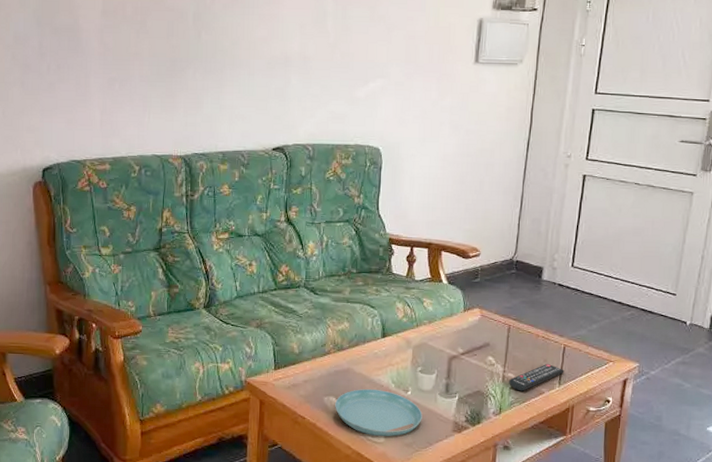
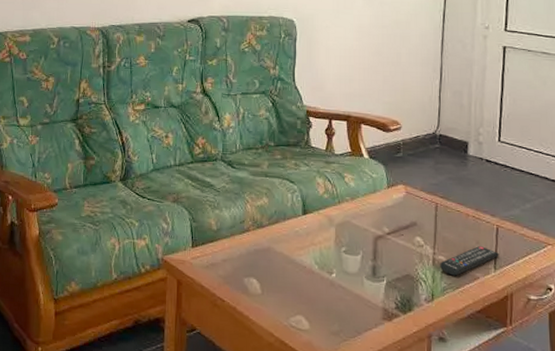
saucer: present [335,389,422,437] -> none [256,270,349,324]

